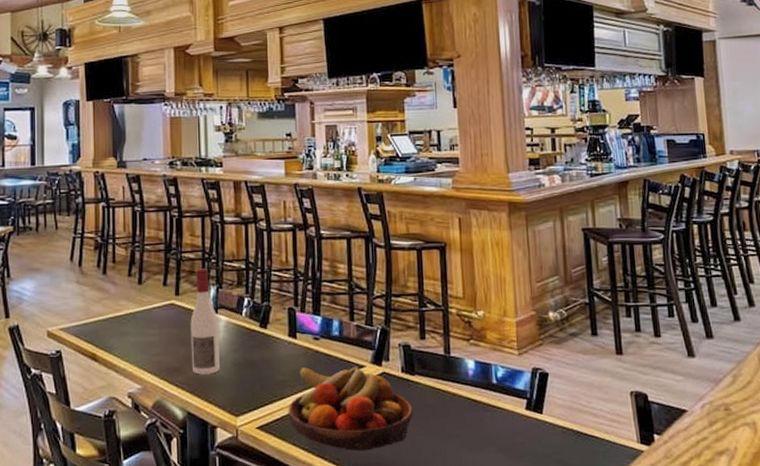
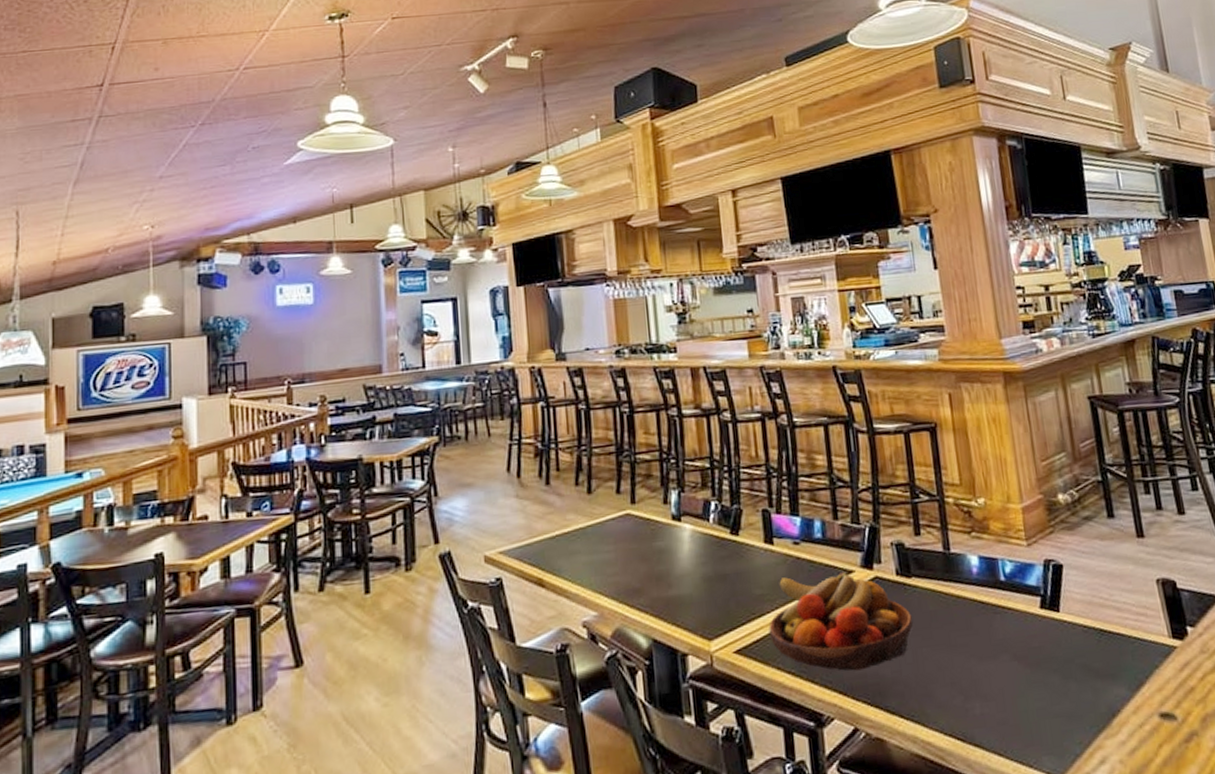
wine bottle: present [190,268,220,375] -> none [650,470,687,595]

